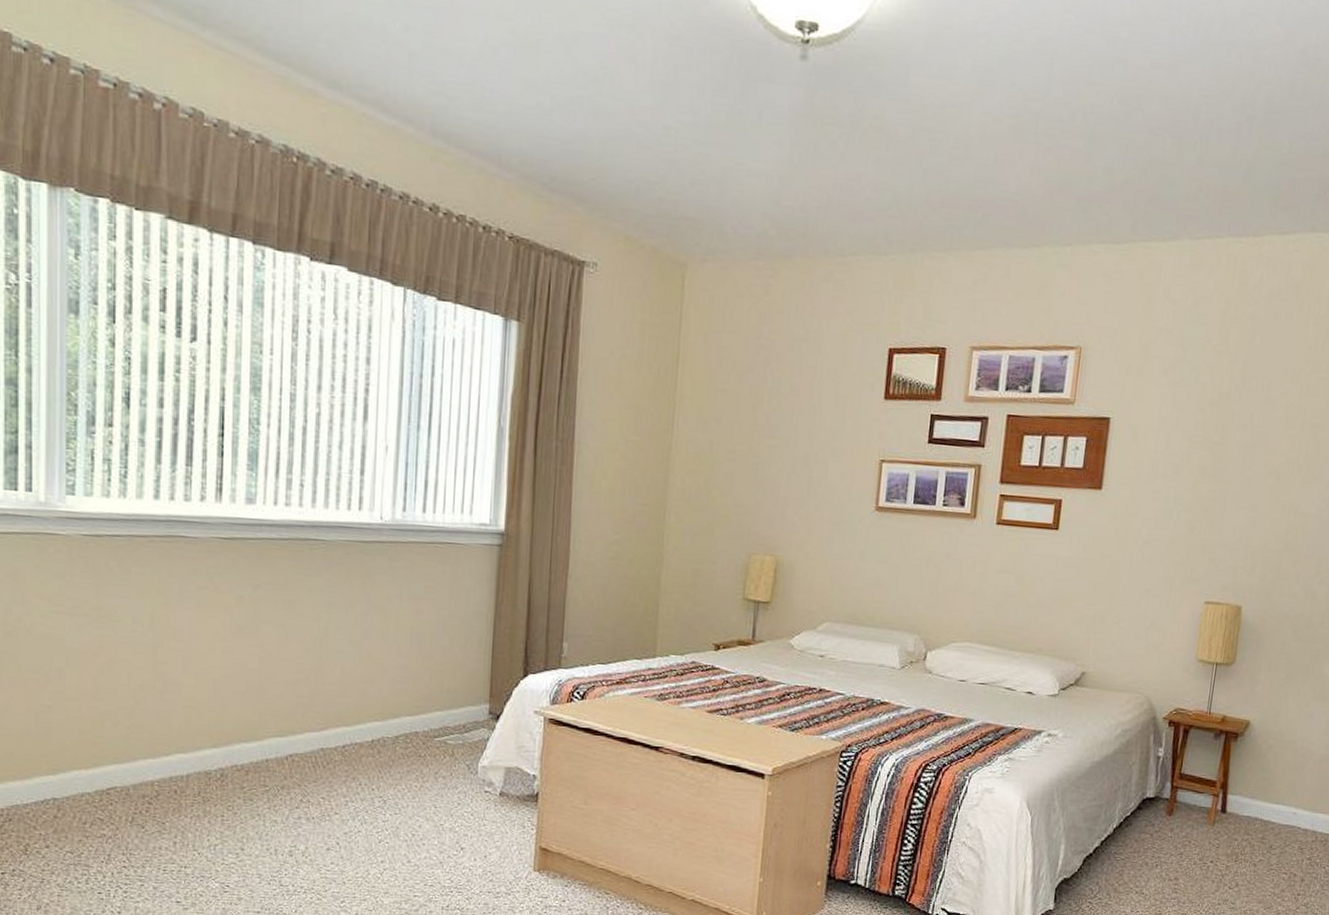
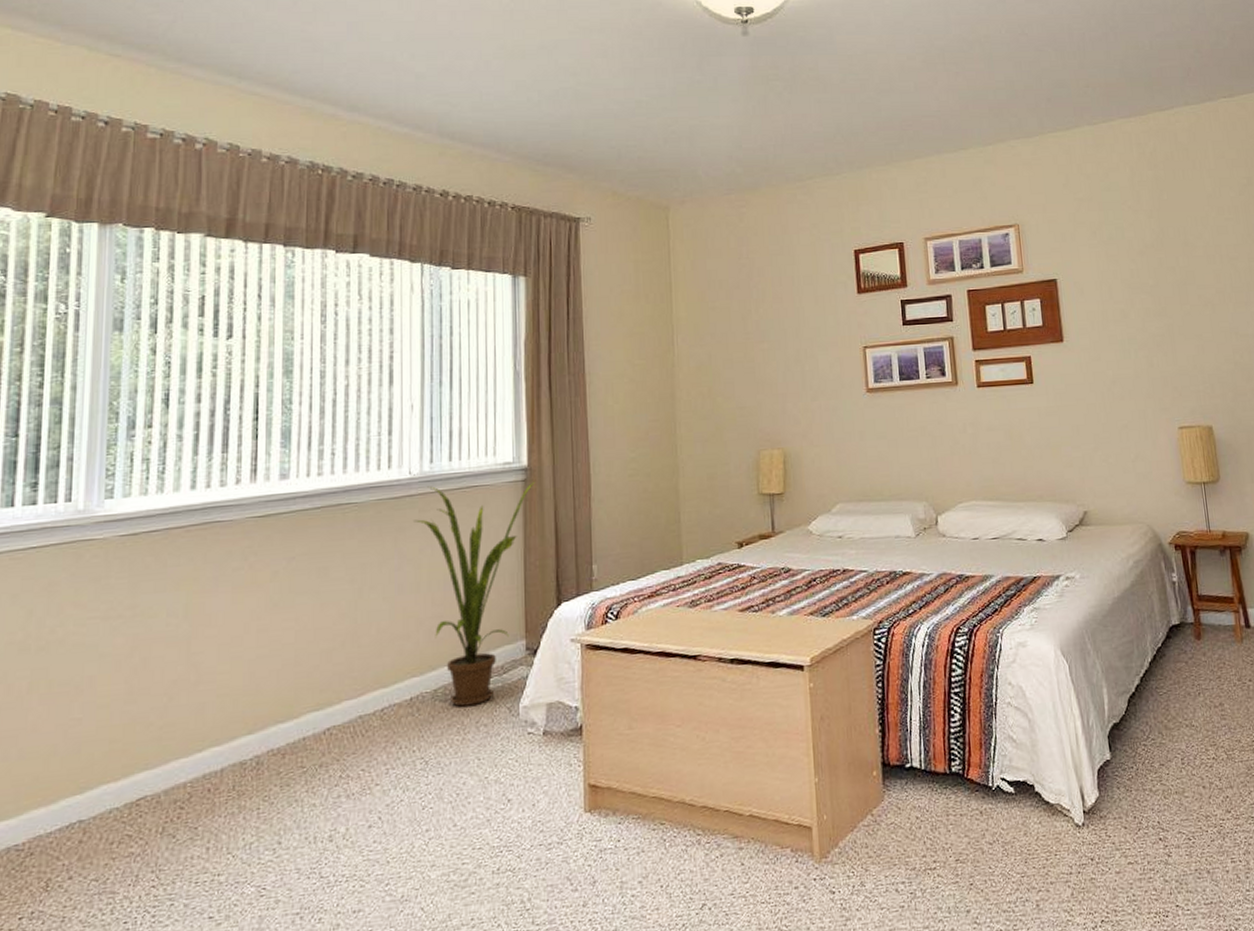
house plant: none [383,535,511,757] -> present [414,481,535,707]

